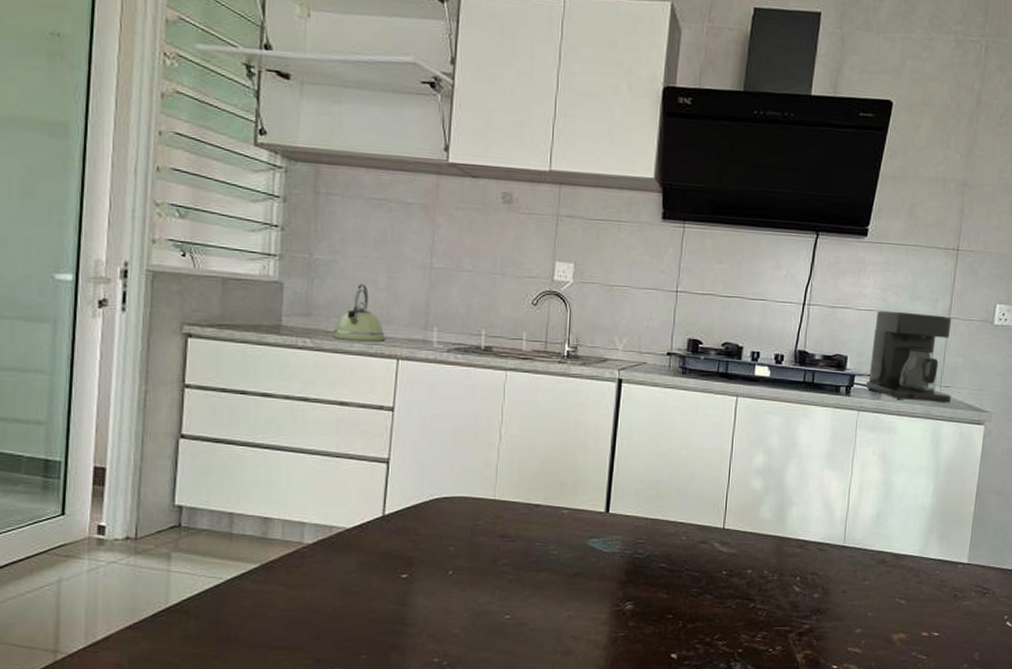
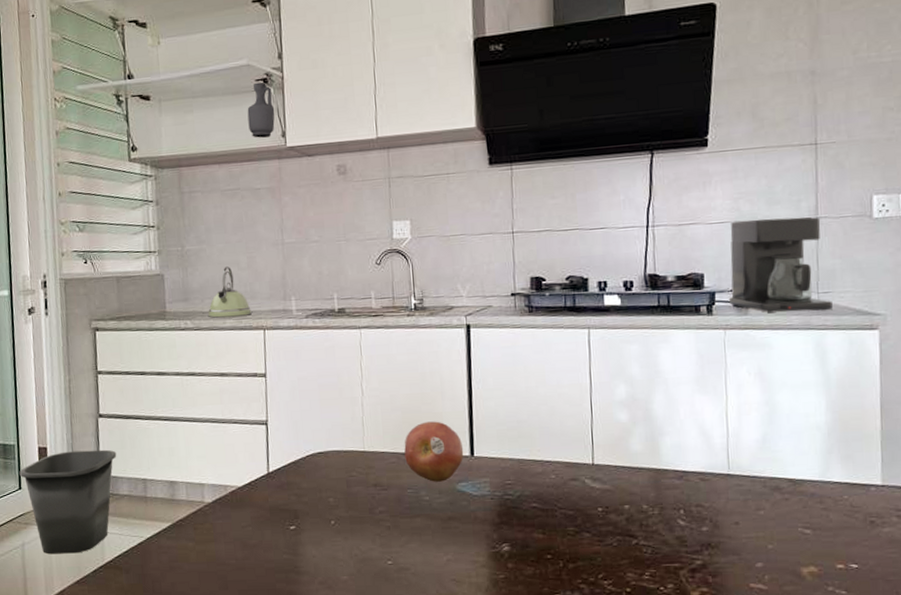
waste bin: none [64,474,199,594] -> present [19,449,117,554]
ceramic jug: none [407,84,440,148] -> present [247,82,275,138]
fruit: none [537,474,600,537] -> present [404,421,464,482]

